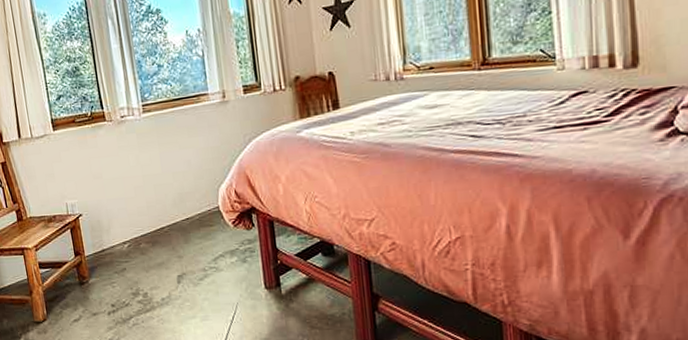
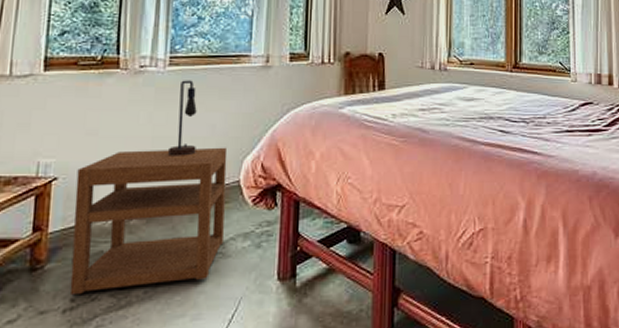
nightstand: none [94,178,216,301] -> present [69,147,228,294]
table lamp: none [155,123,179,191] -> present [168,80,197,156]

